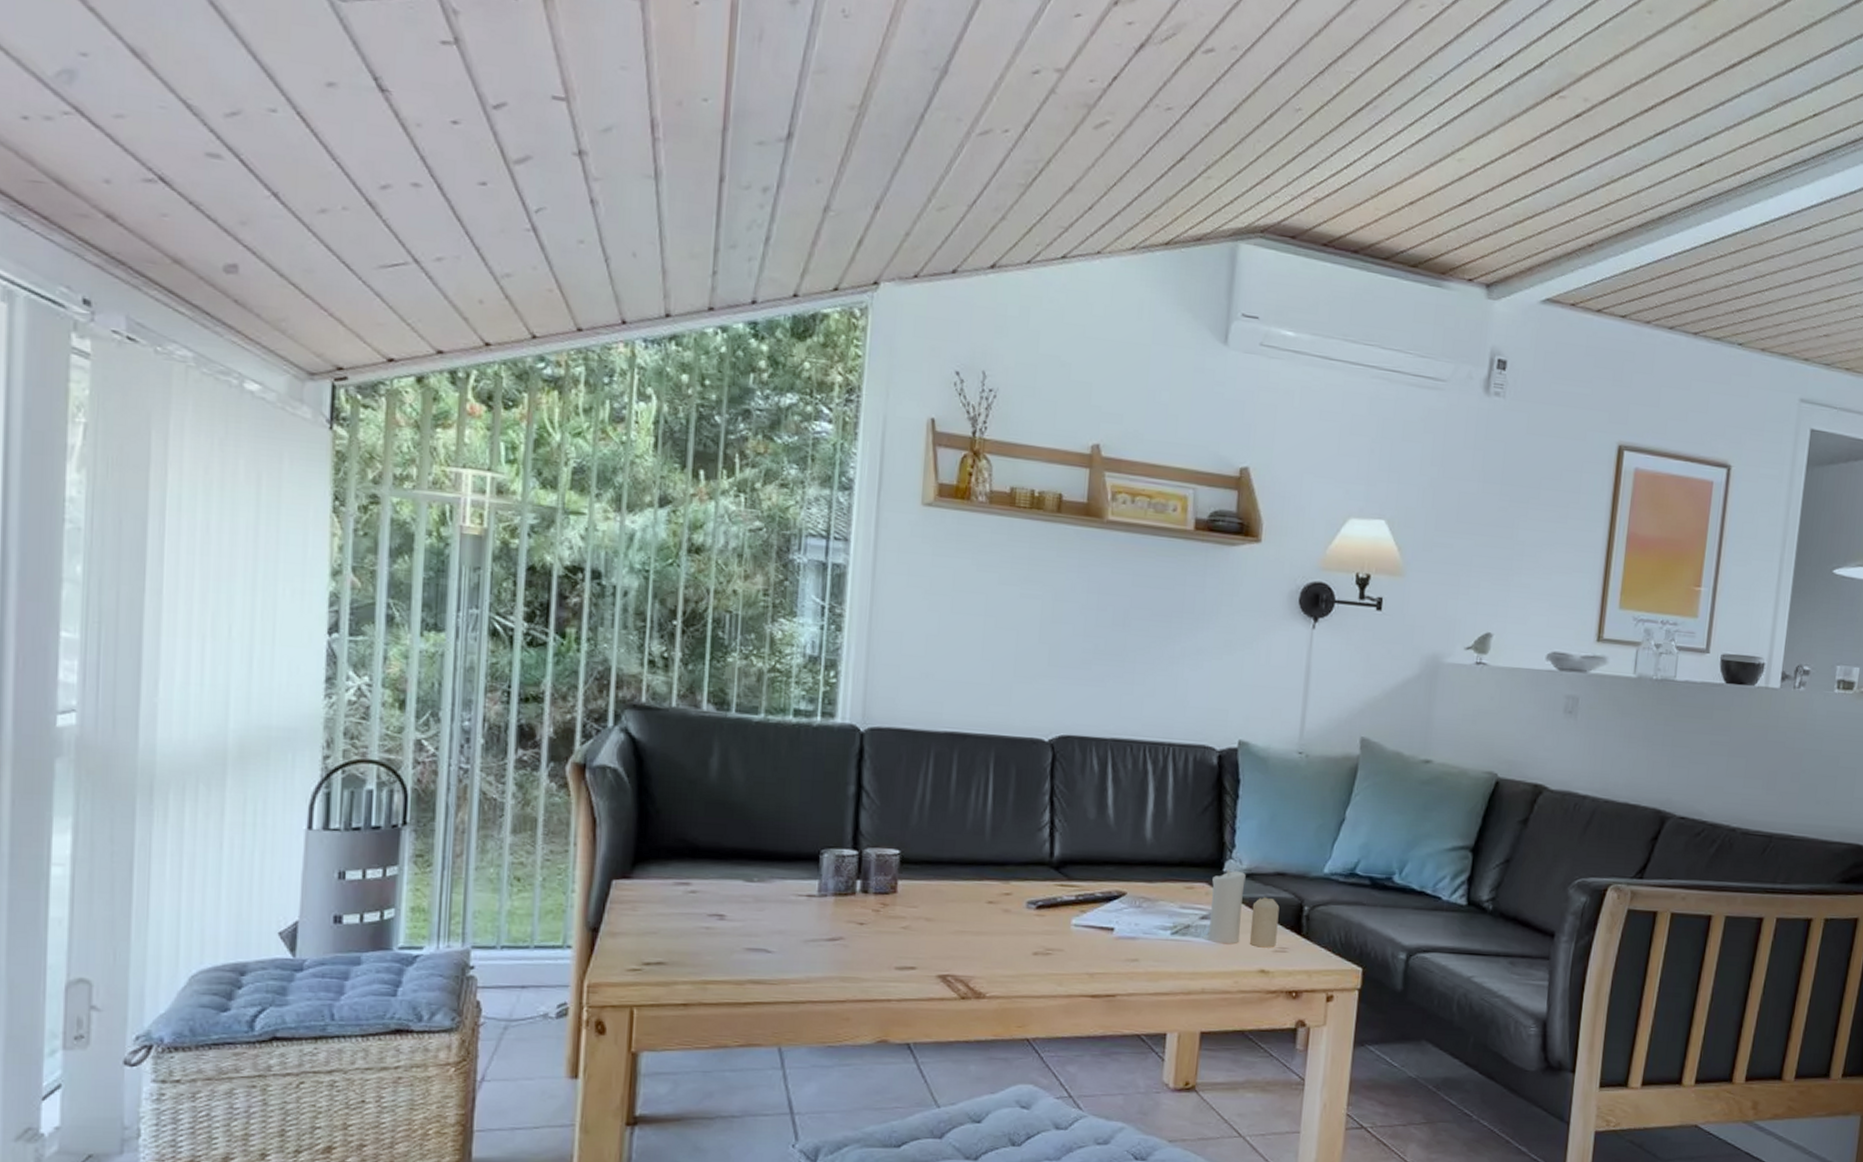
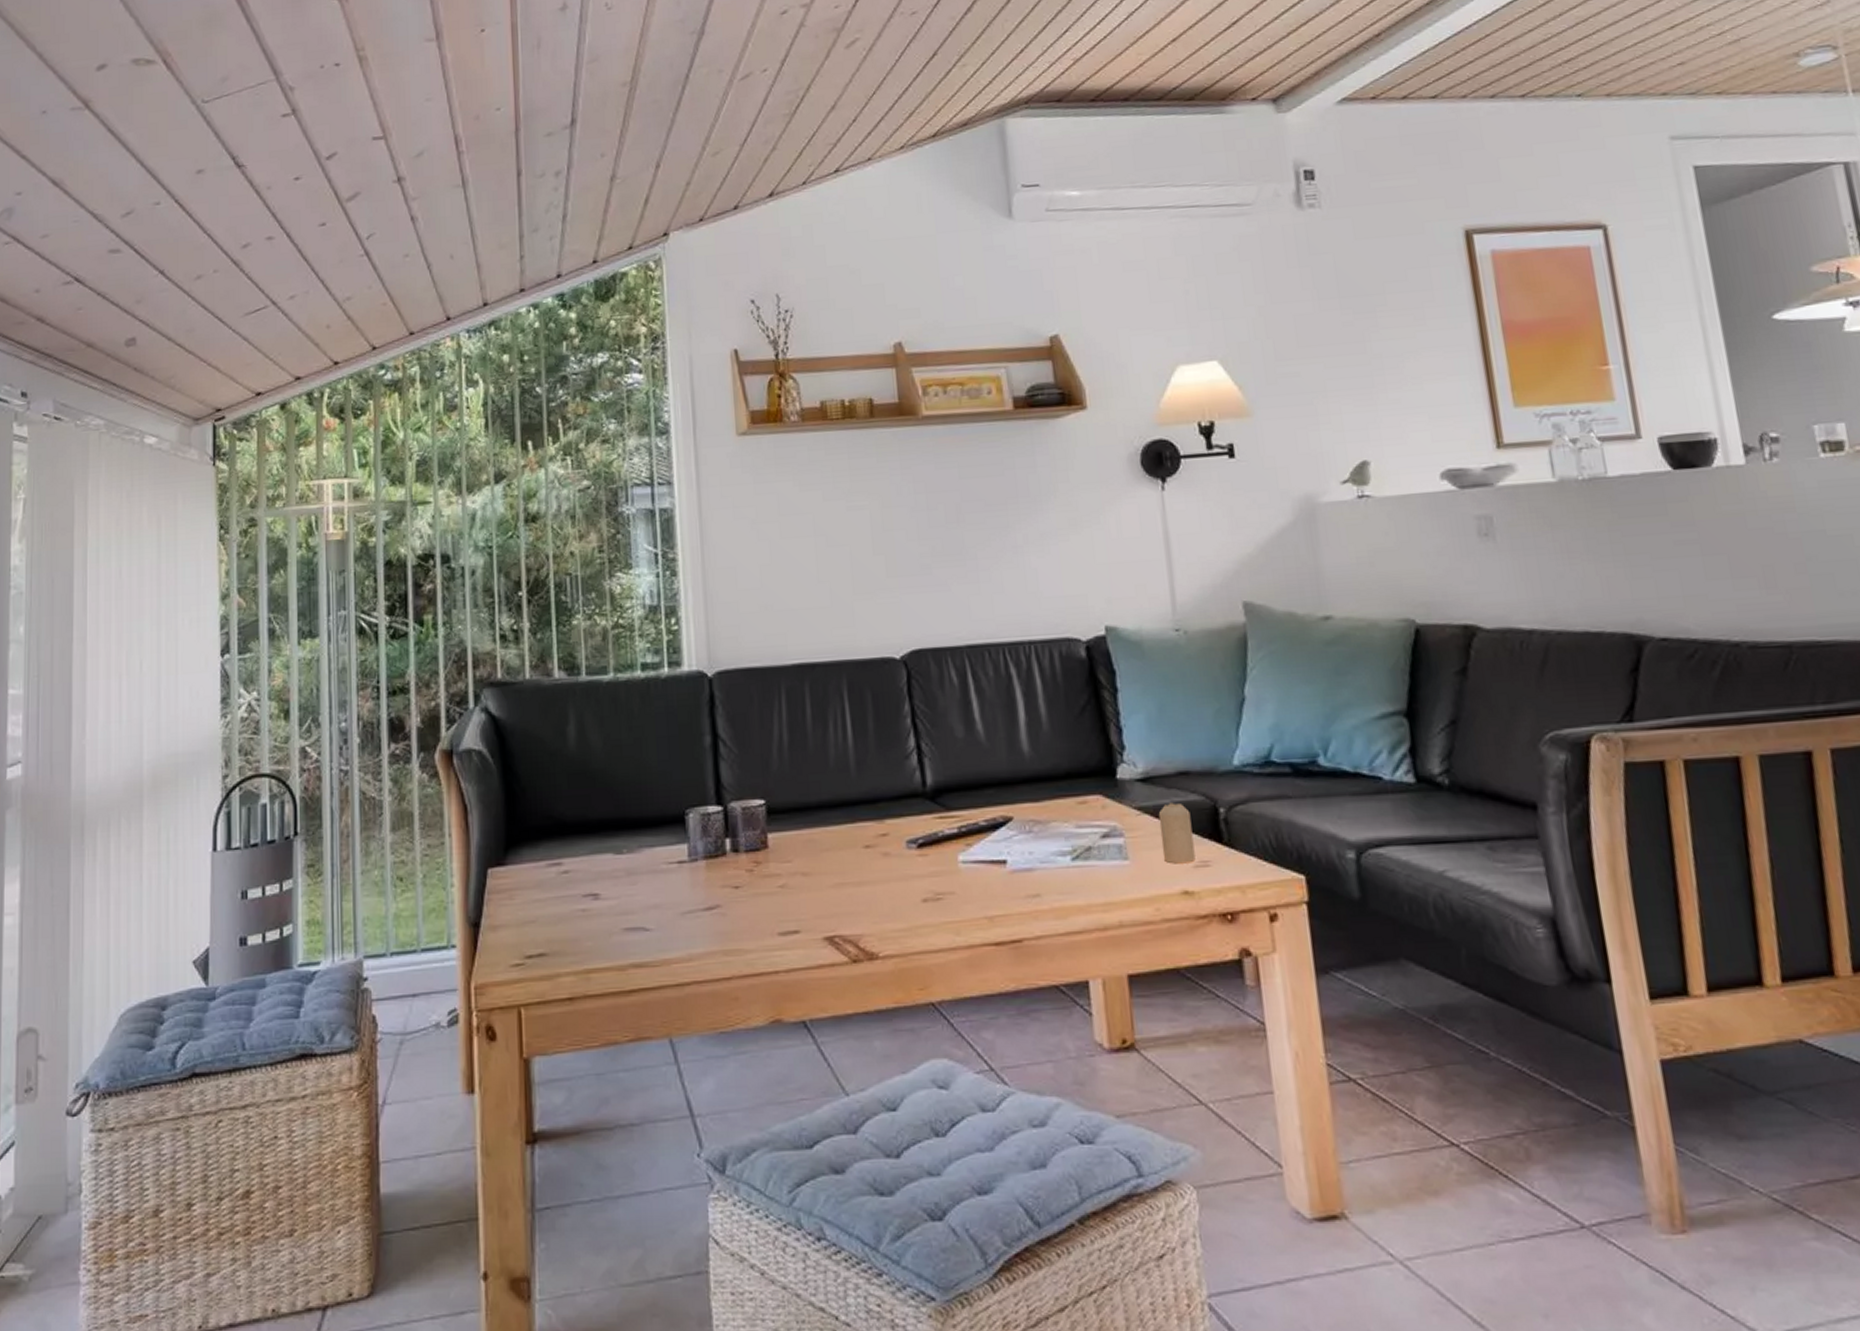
candle: present [1202,868,1246,945] -> none [1106,774,1152,865]

